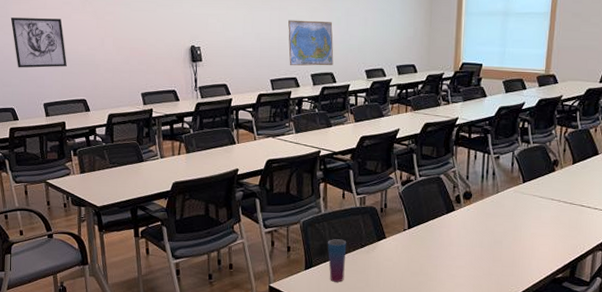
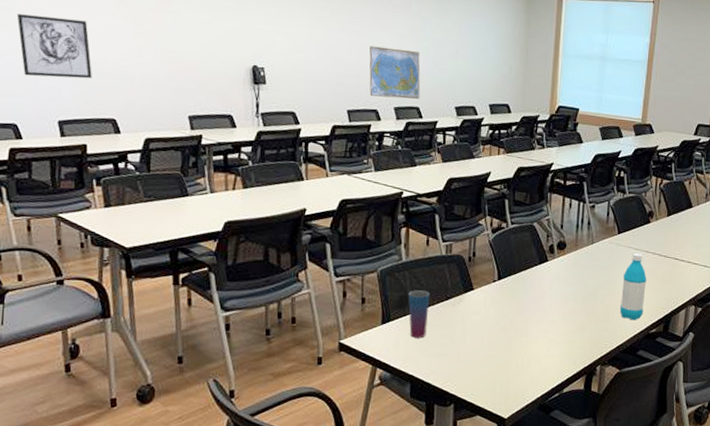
water bottle: none [526,201,552,266] -> present [620,253,647,321]

